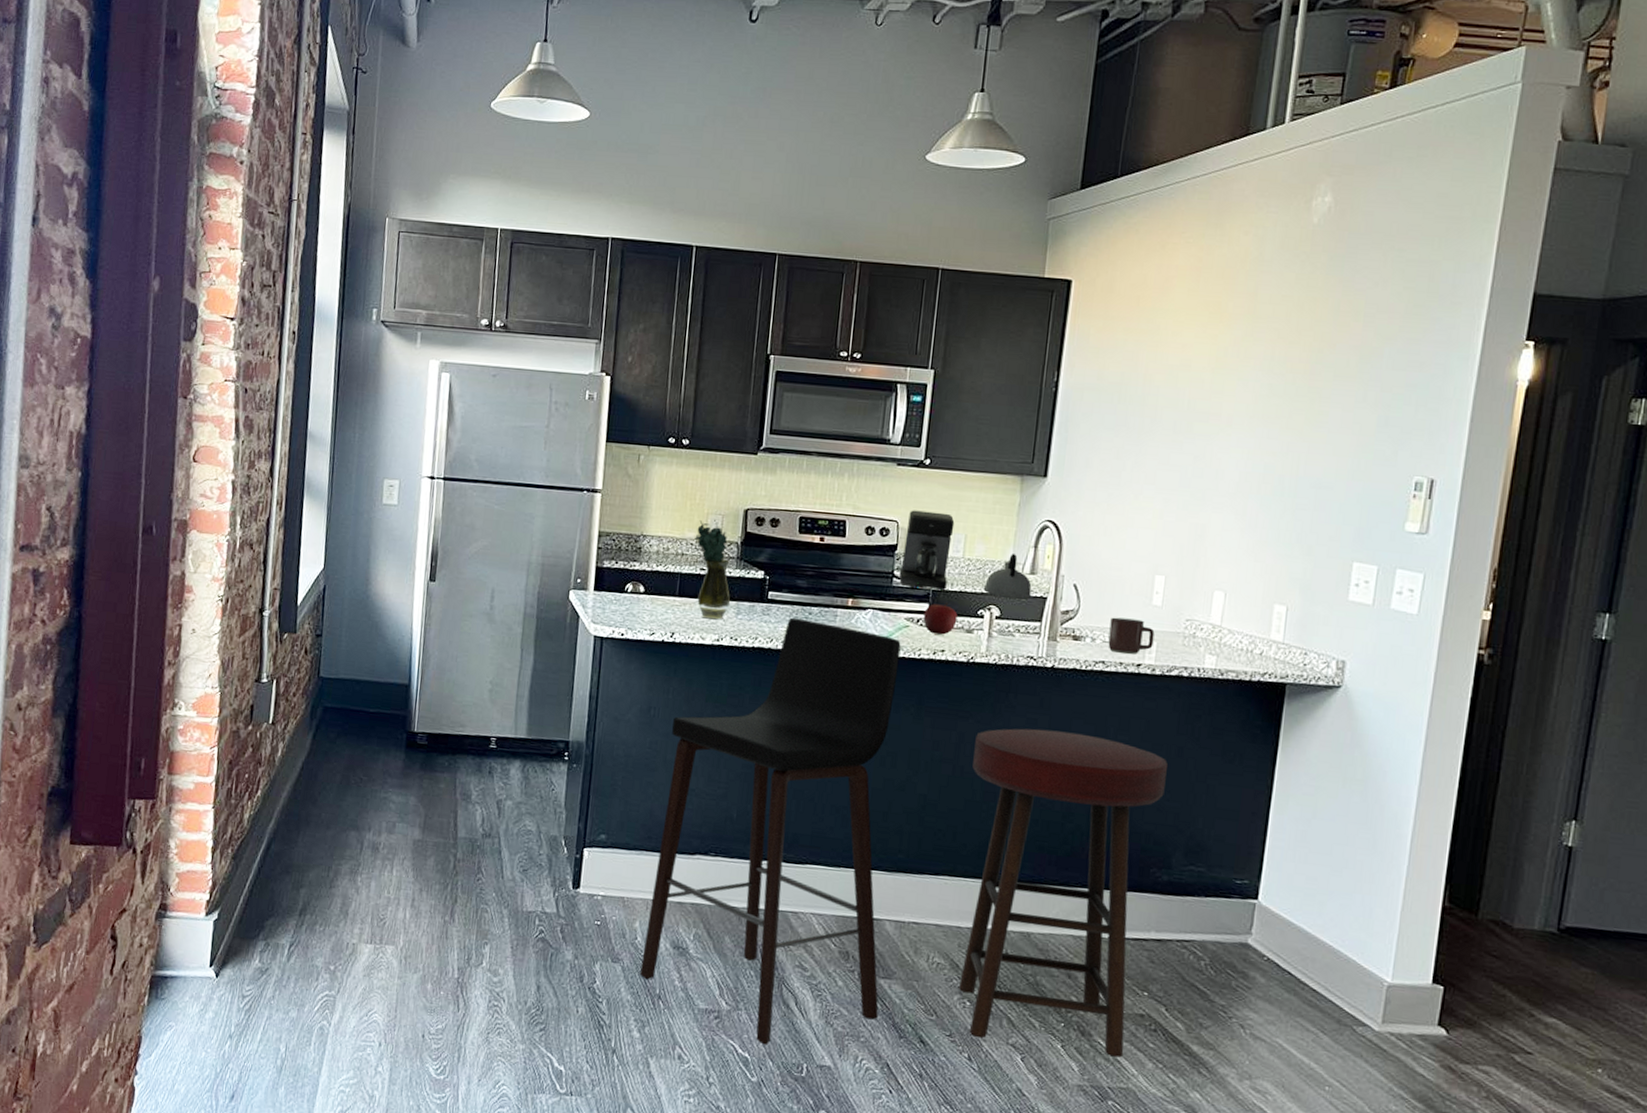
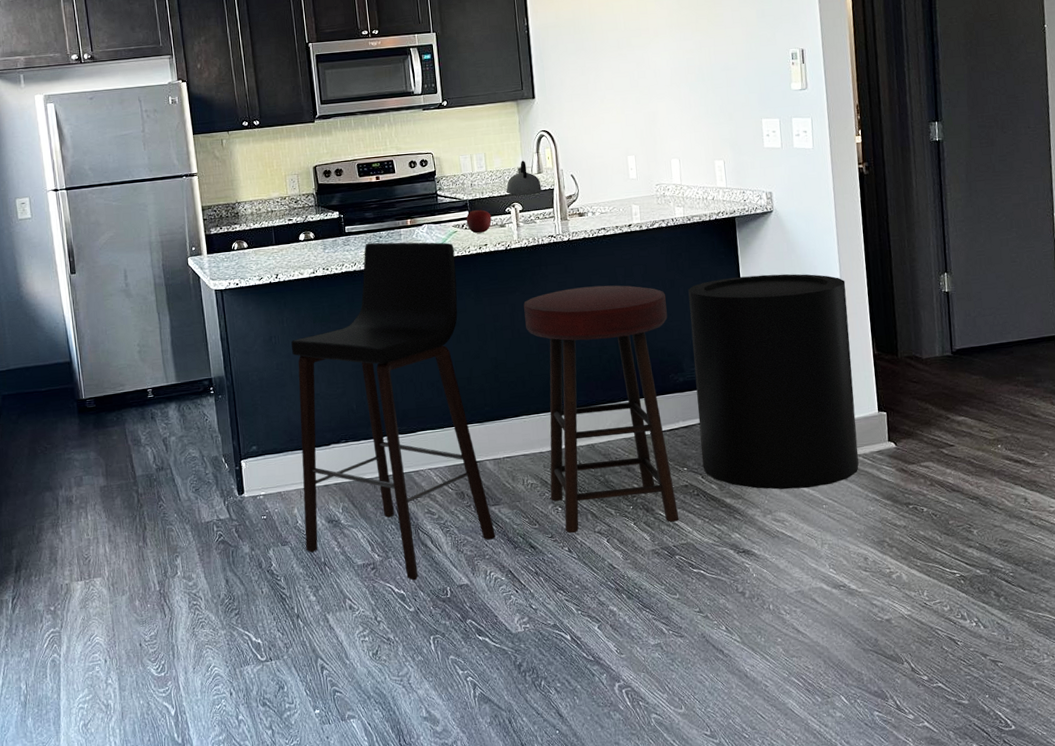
vase: present [694,520,731,620] -> none [279,182,318,258]
coffee maker: present [899,510,955,591] -> none [439,140,479,201]
mug: present [1108,617,1155,655] -> none [603,191,637,220]
trash can: none [1170,759,1424,1062] -> present [688,273,859,490]

